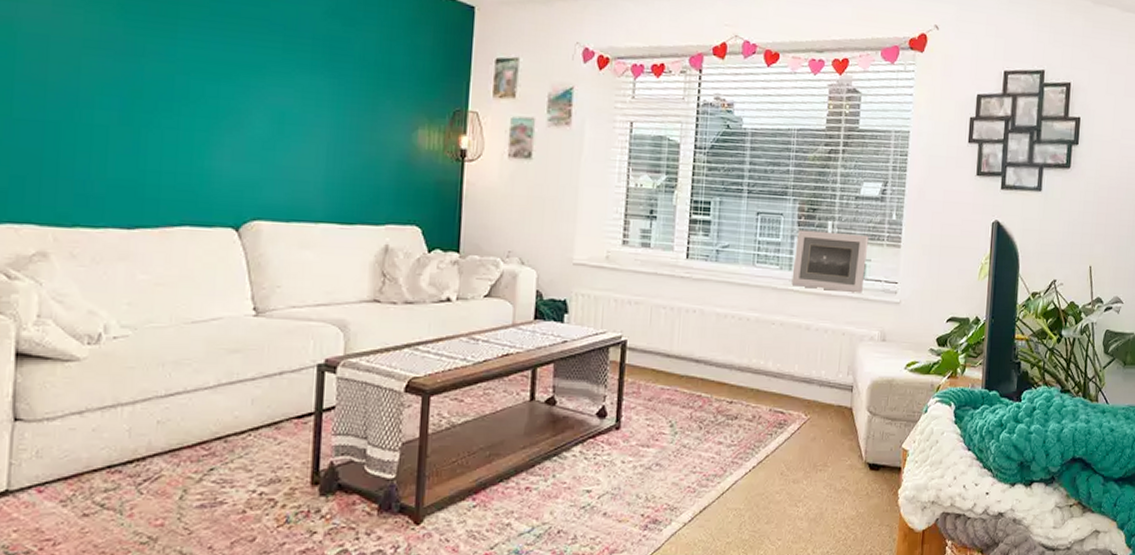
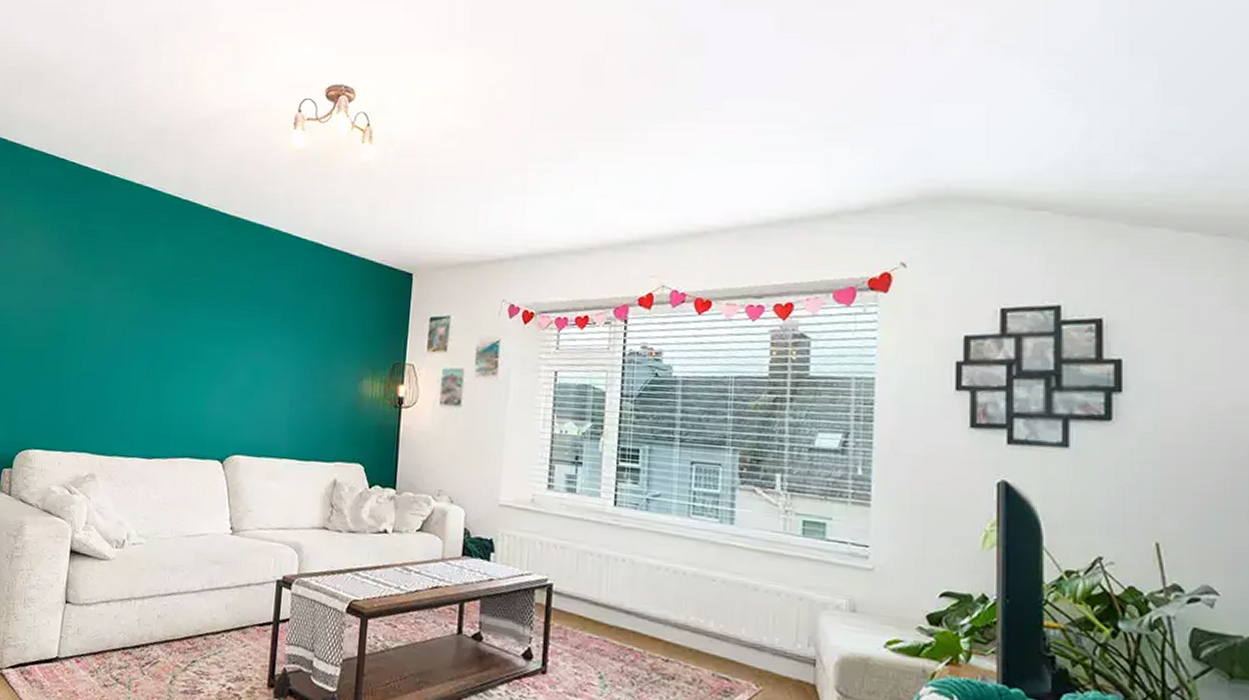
picture frame: present [791,229,869,294] -> none [734,481,828,555]

